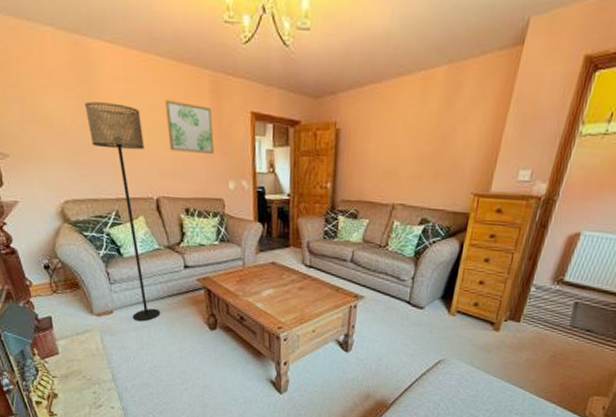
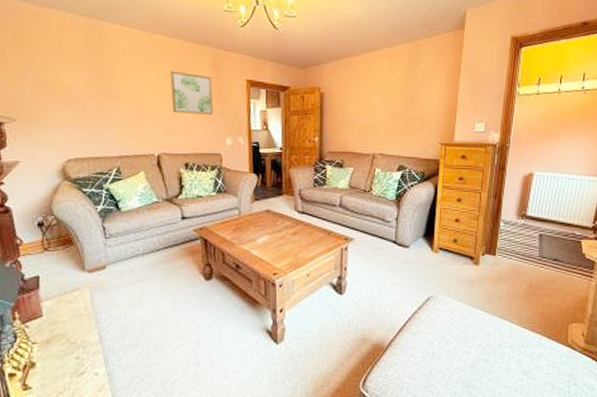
floor lamp: present [85,102,161,322] -> none [96,73,156,276]

